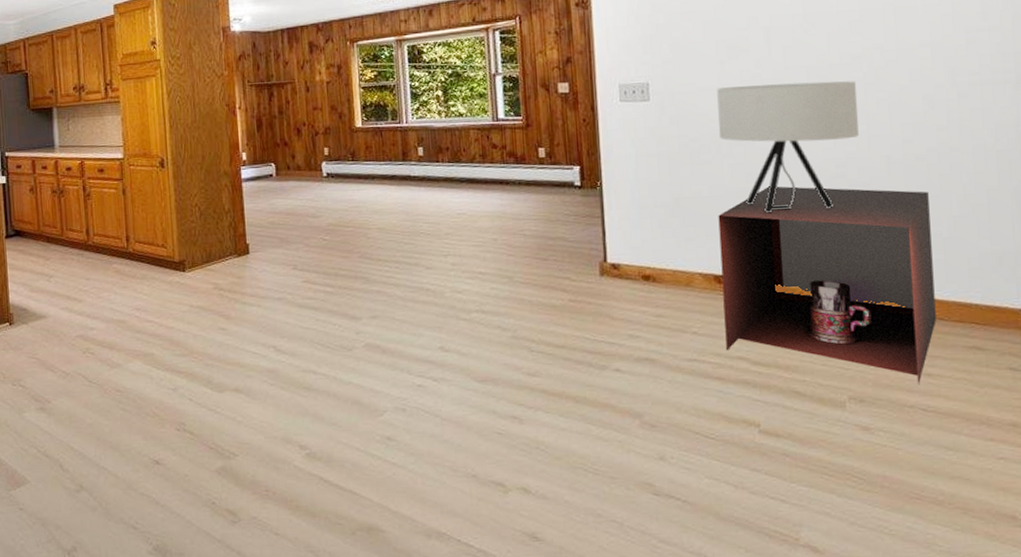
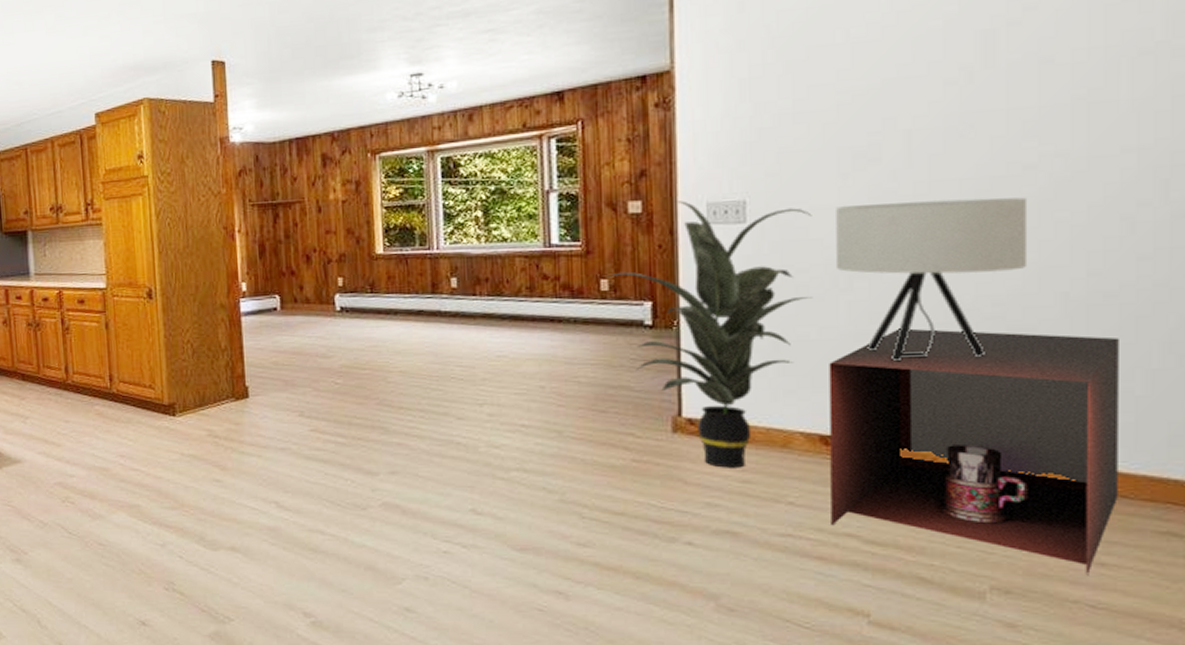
indoor plant: none [544,83,704,305] -> present [608,201,813,468]

